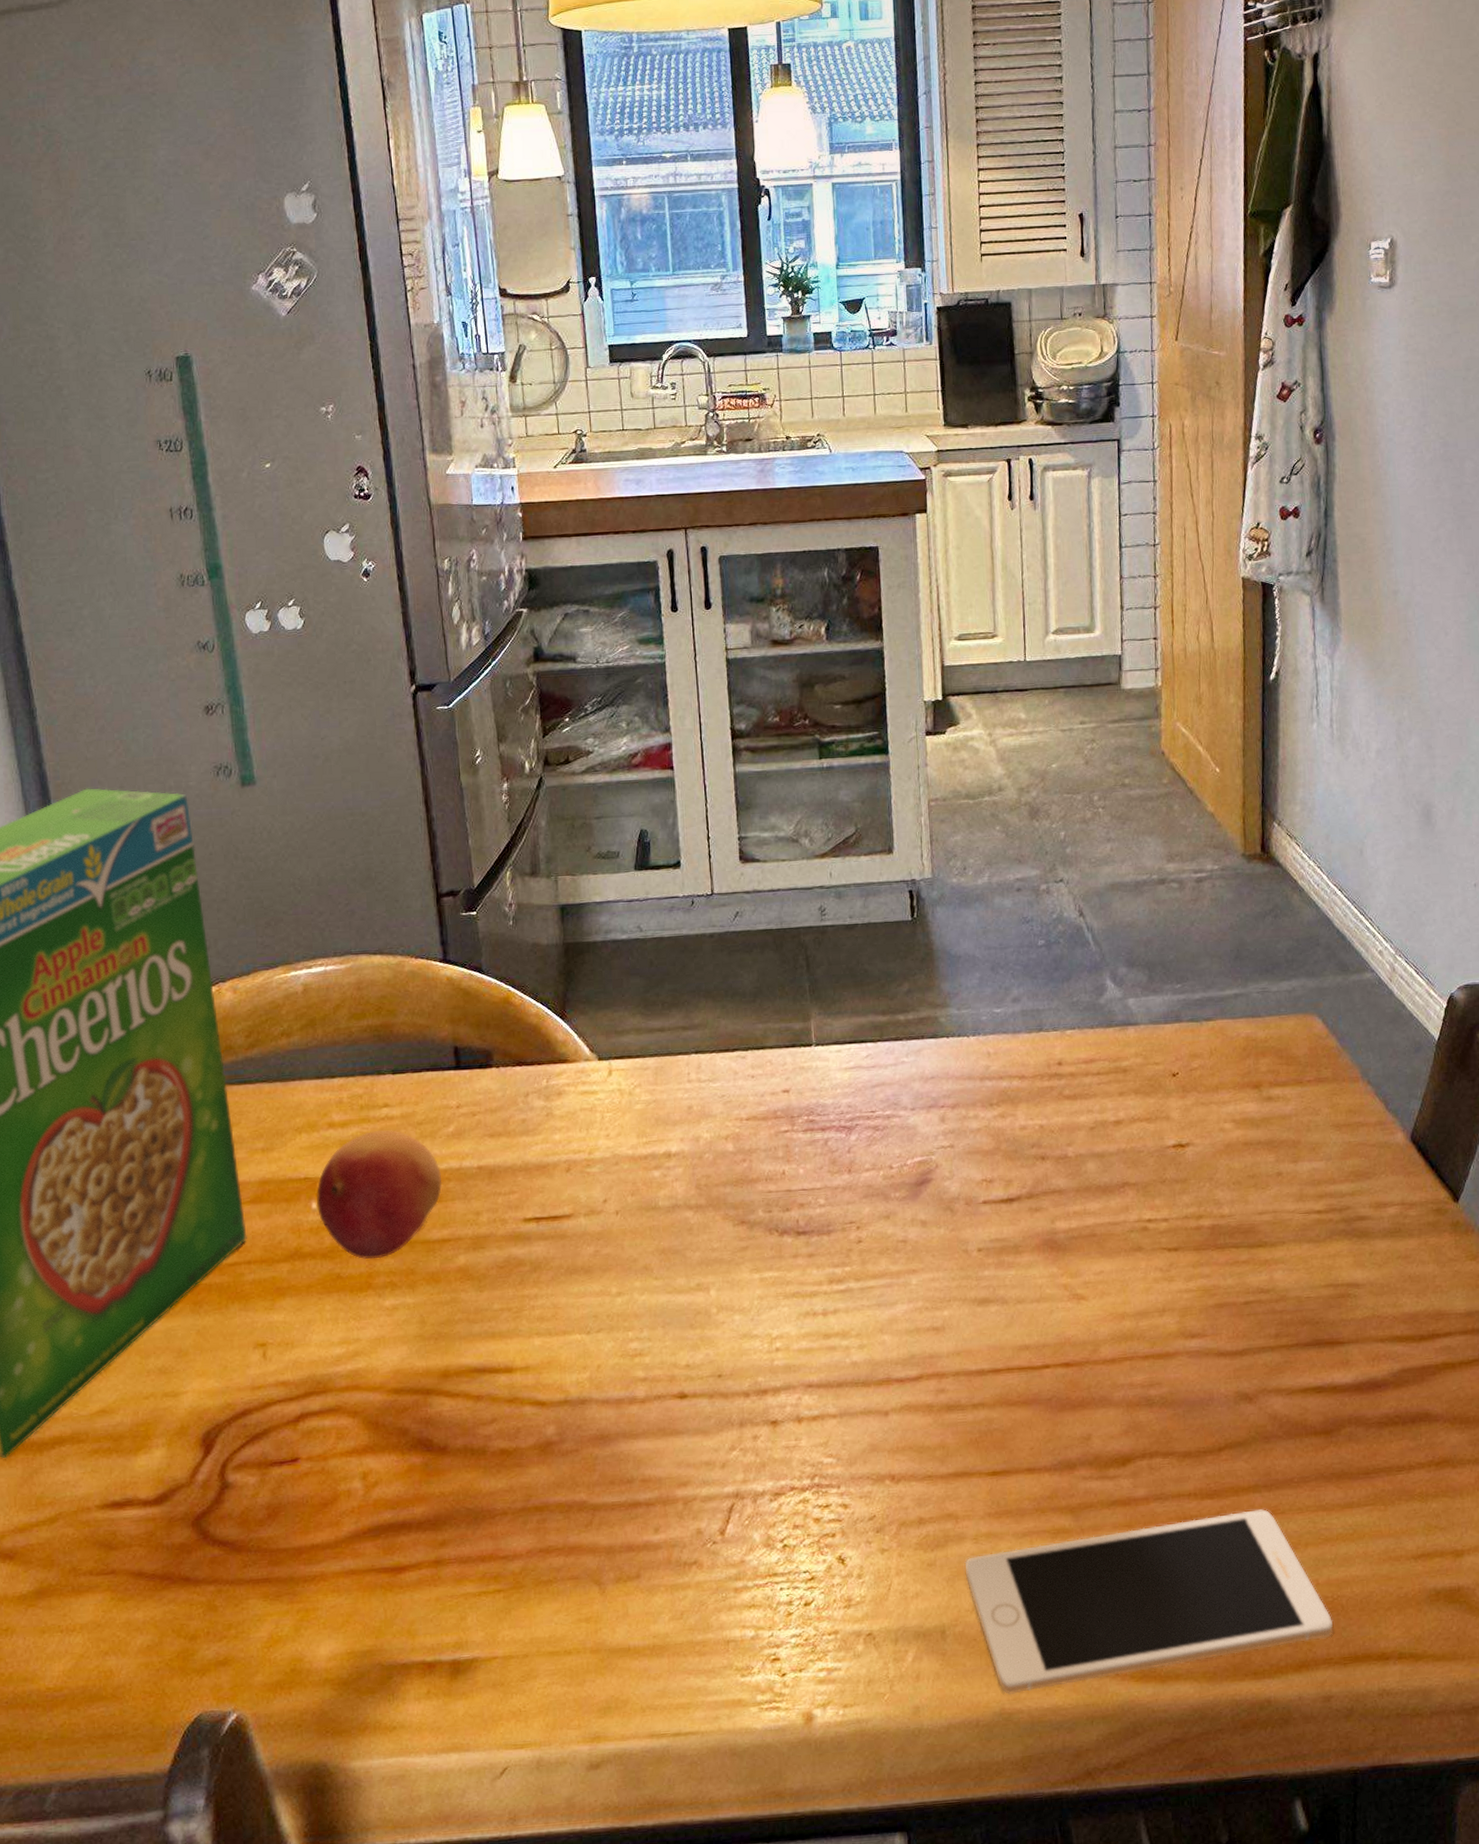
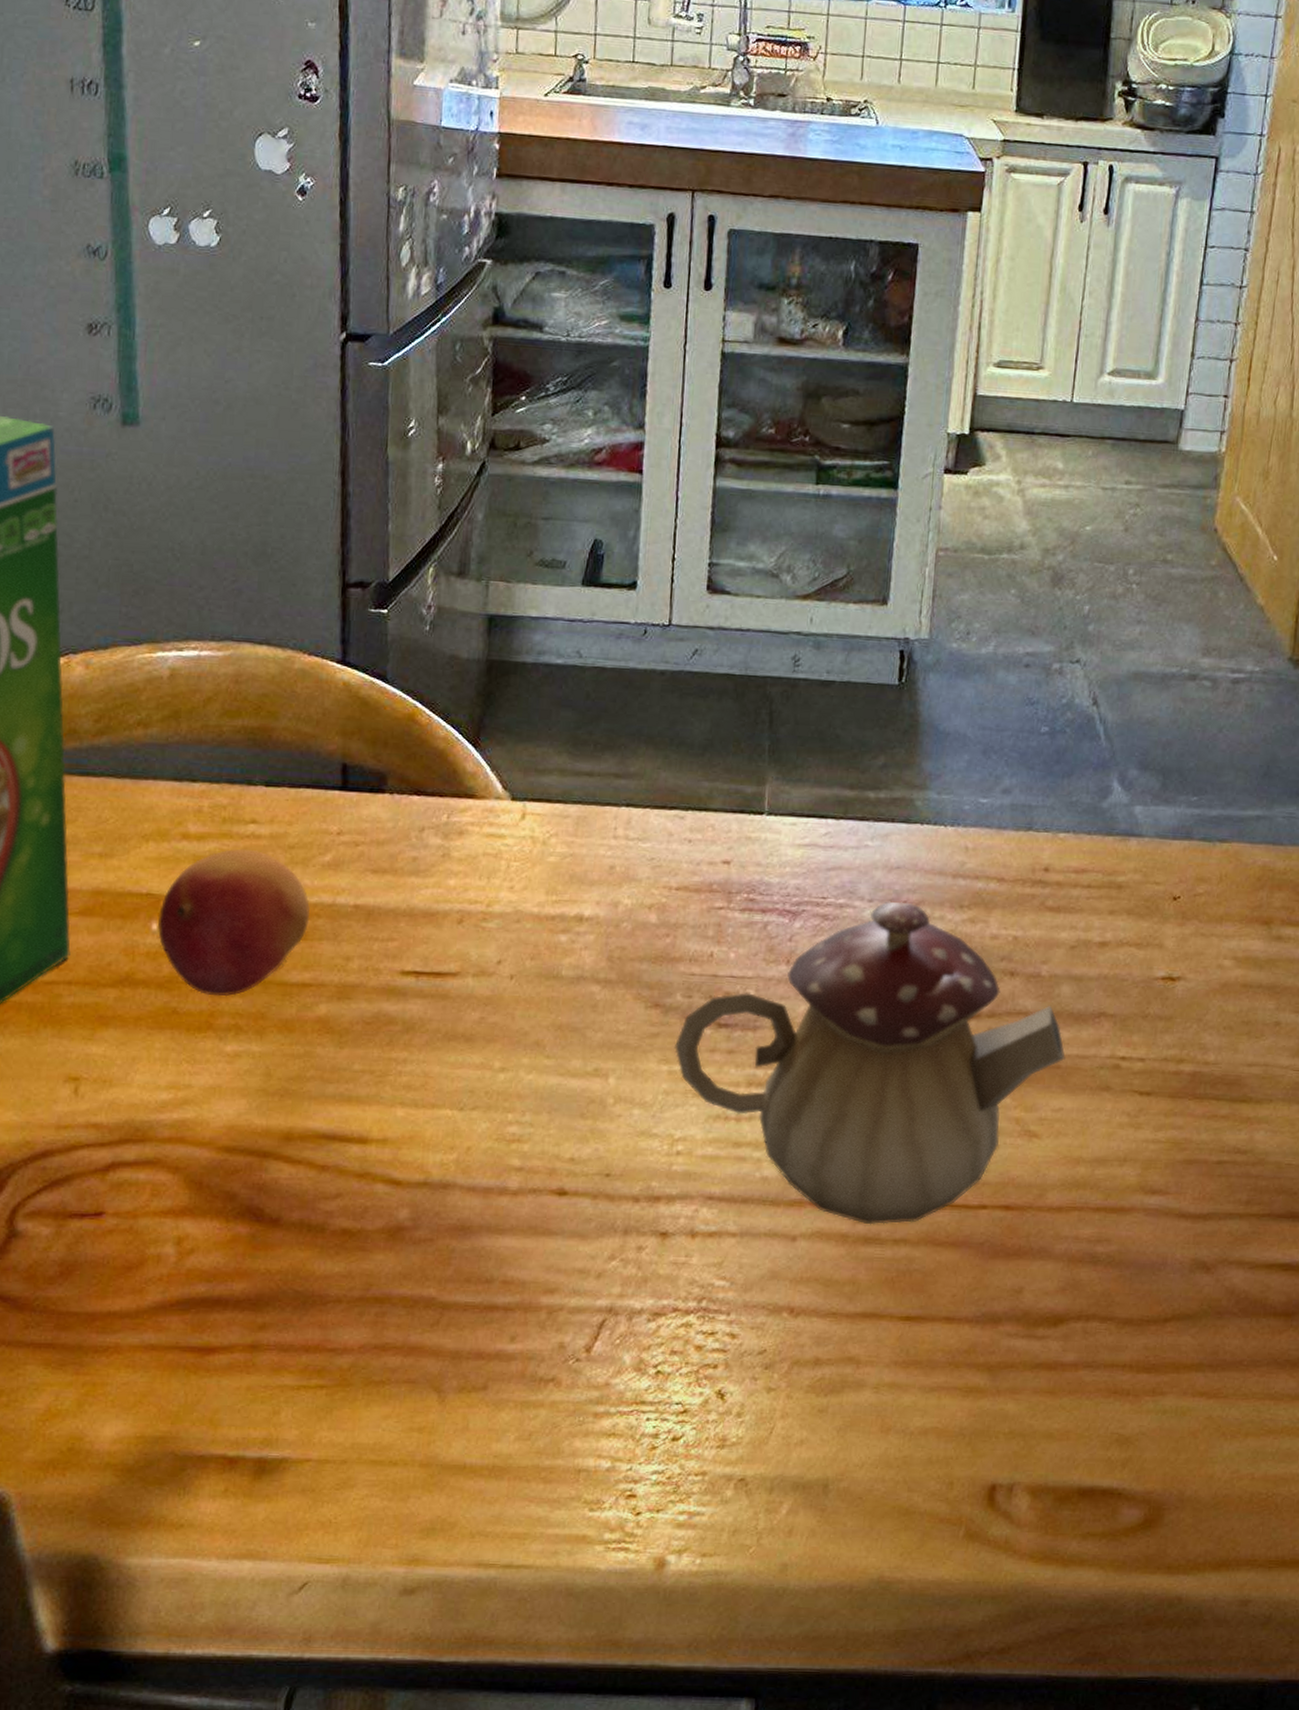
teapot: none [763,1106,1099,1394] -> present [674,901,1066,1225]
cell phone: present [965,1509,1333,1695] -> none [860,1390,1263,1563]

